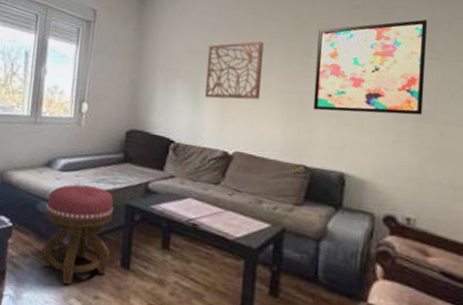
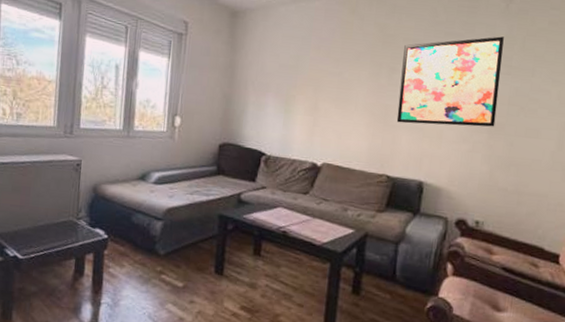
ottoman: present [42,184,114,285] -> none [138,196,208,291]
decorative wall panel: present [205,41,264,100] -> none [295,56,353,113]

